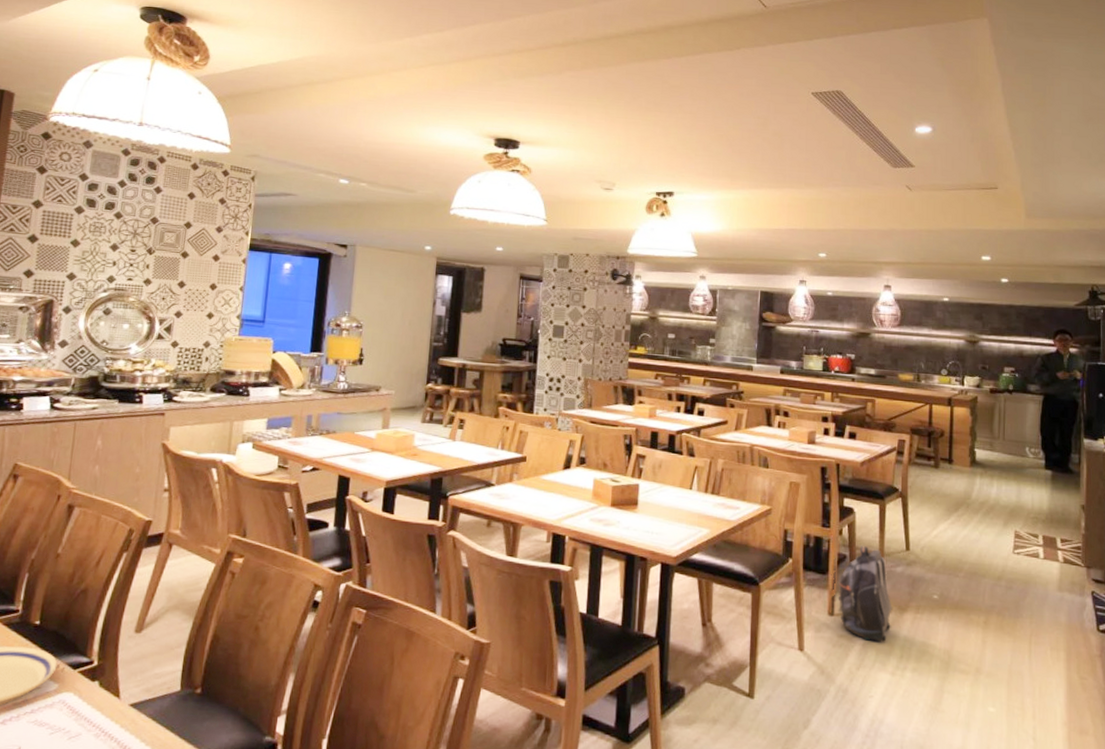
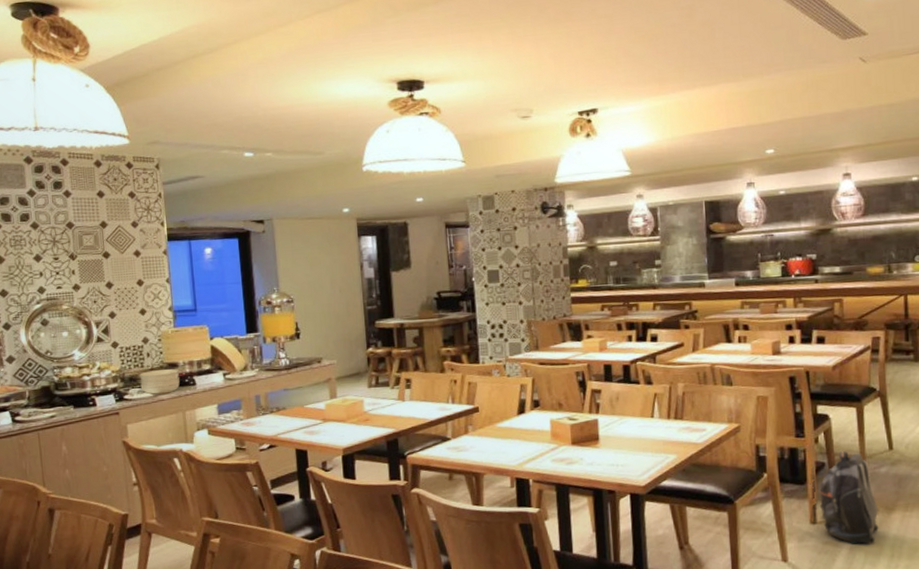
bowl: none [192,375,236,402] -> present [139,369,180,396]

